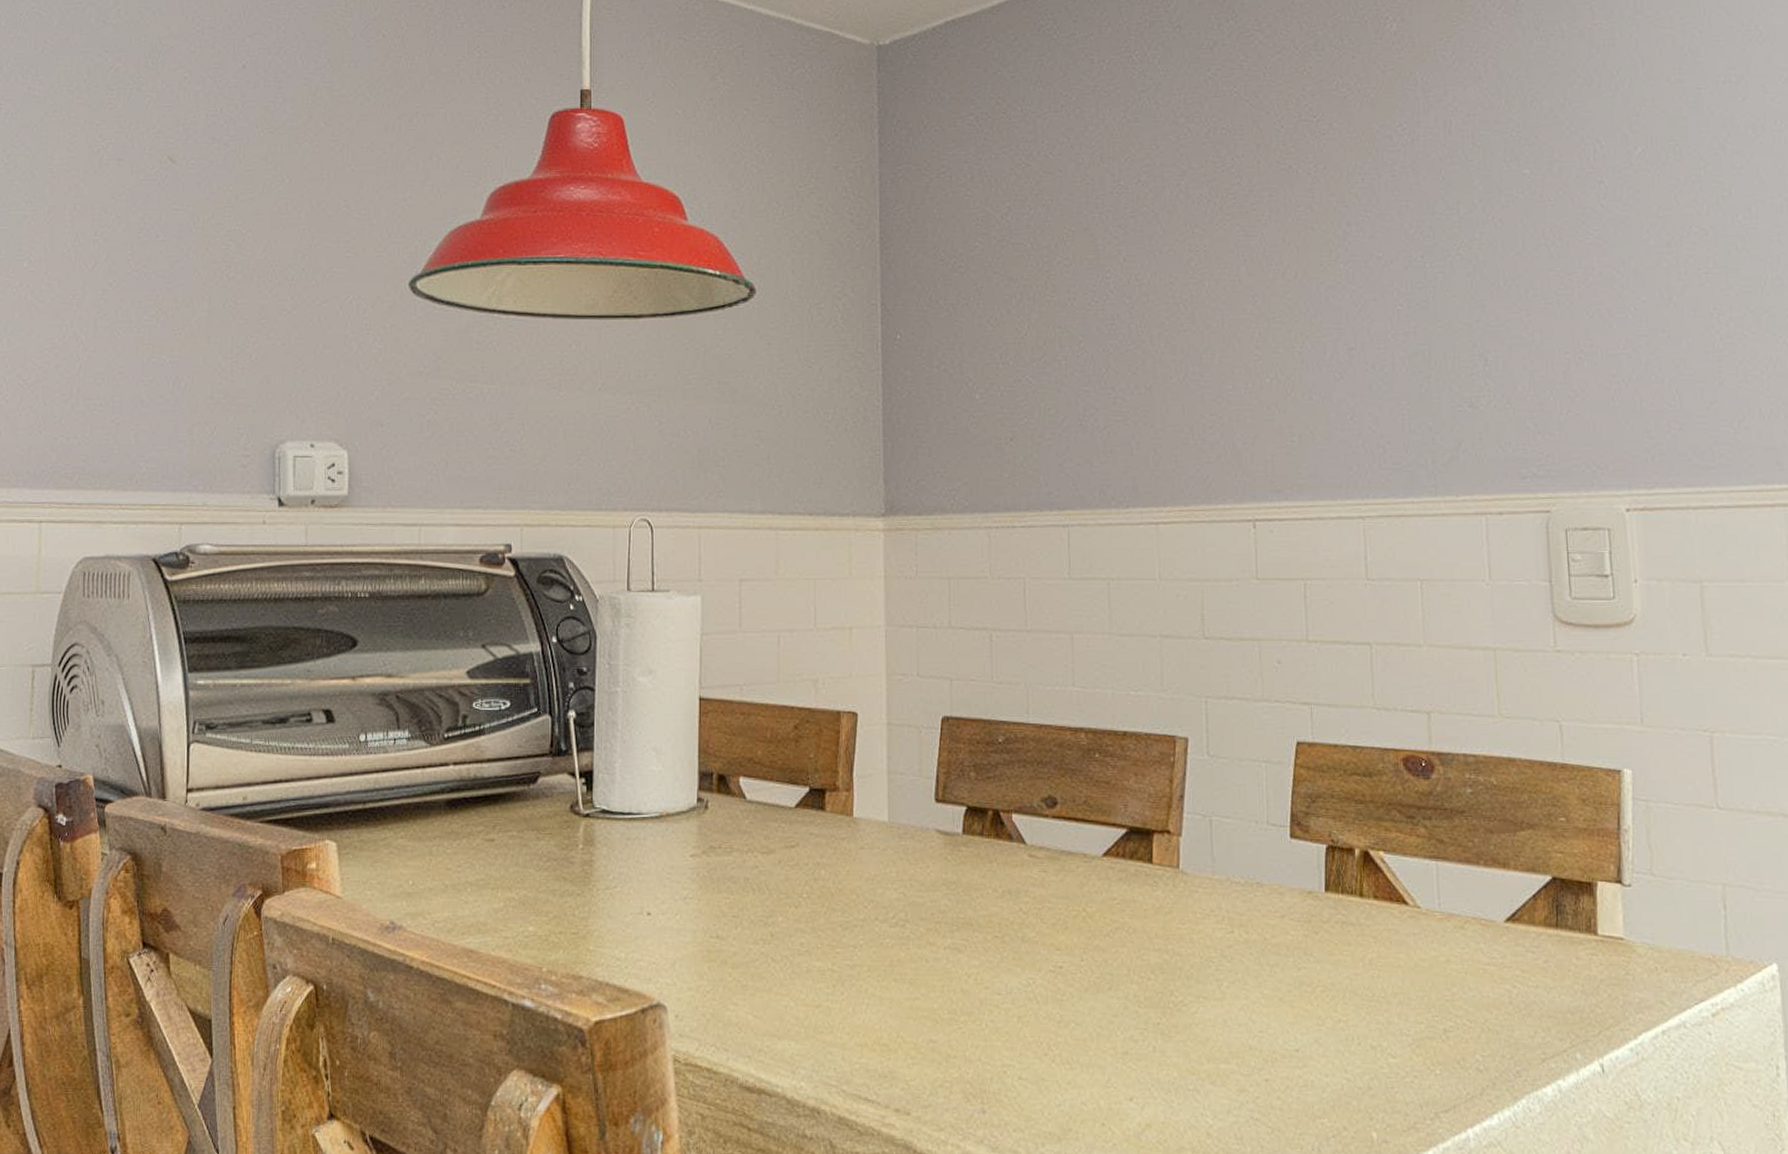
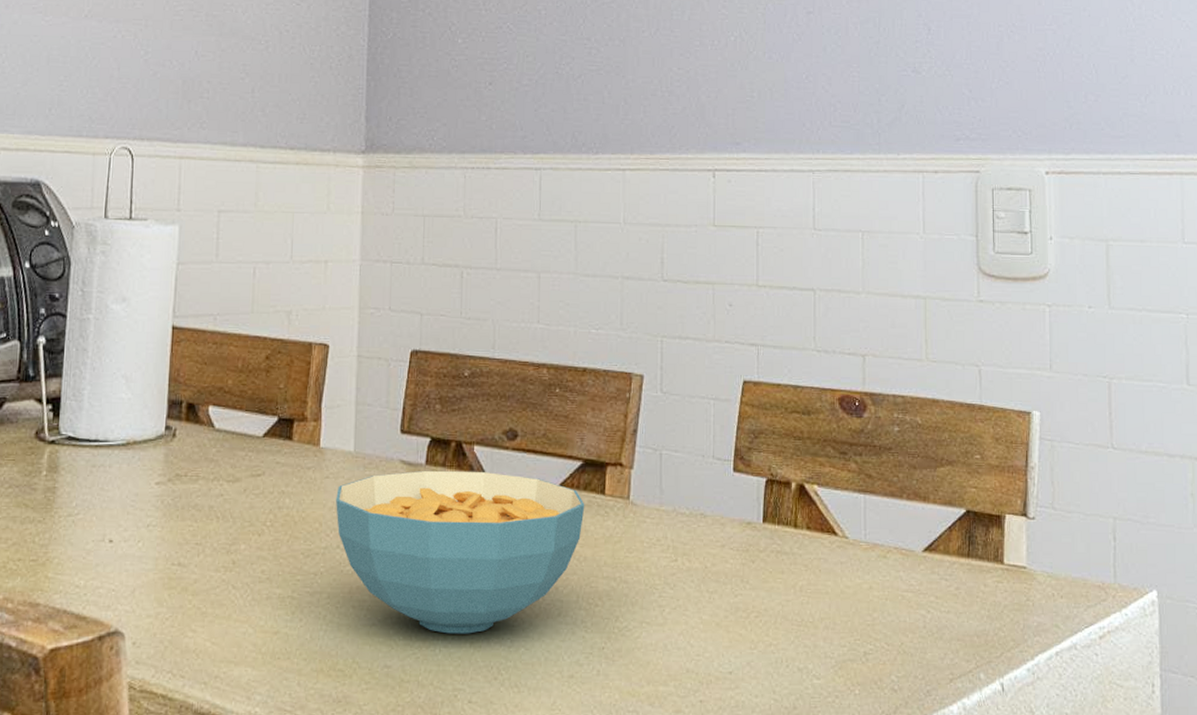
cereal bowl: none [872,840,1132,1008] -> present [336,470,585,634]

